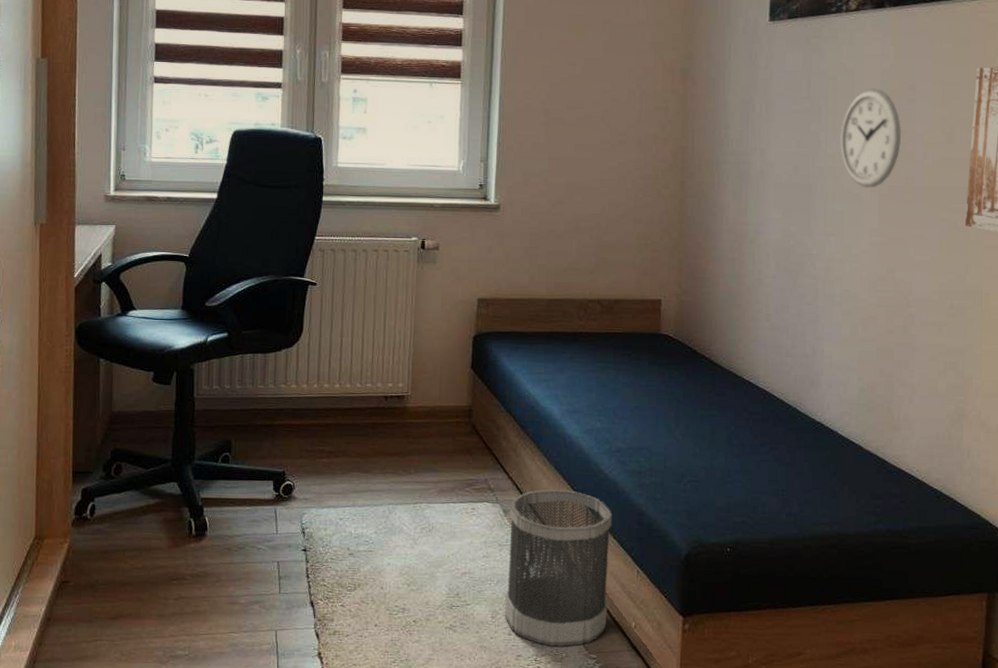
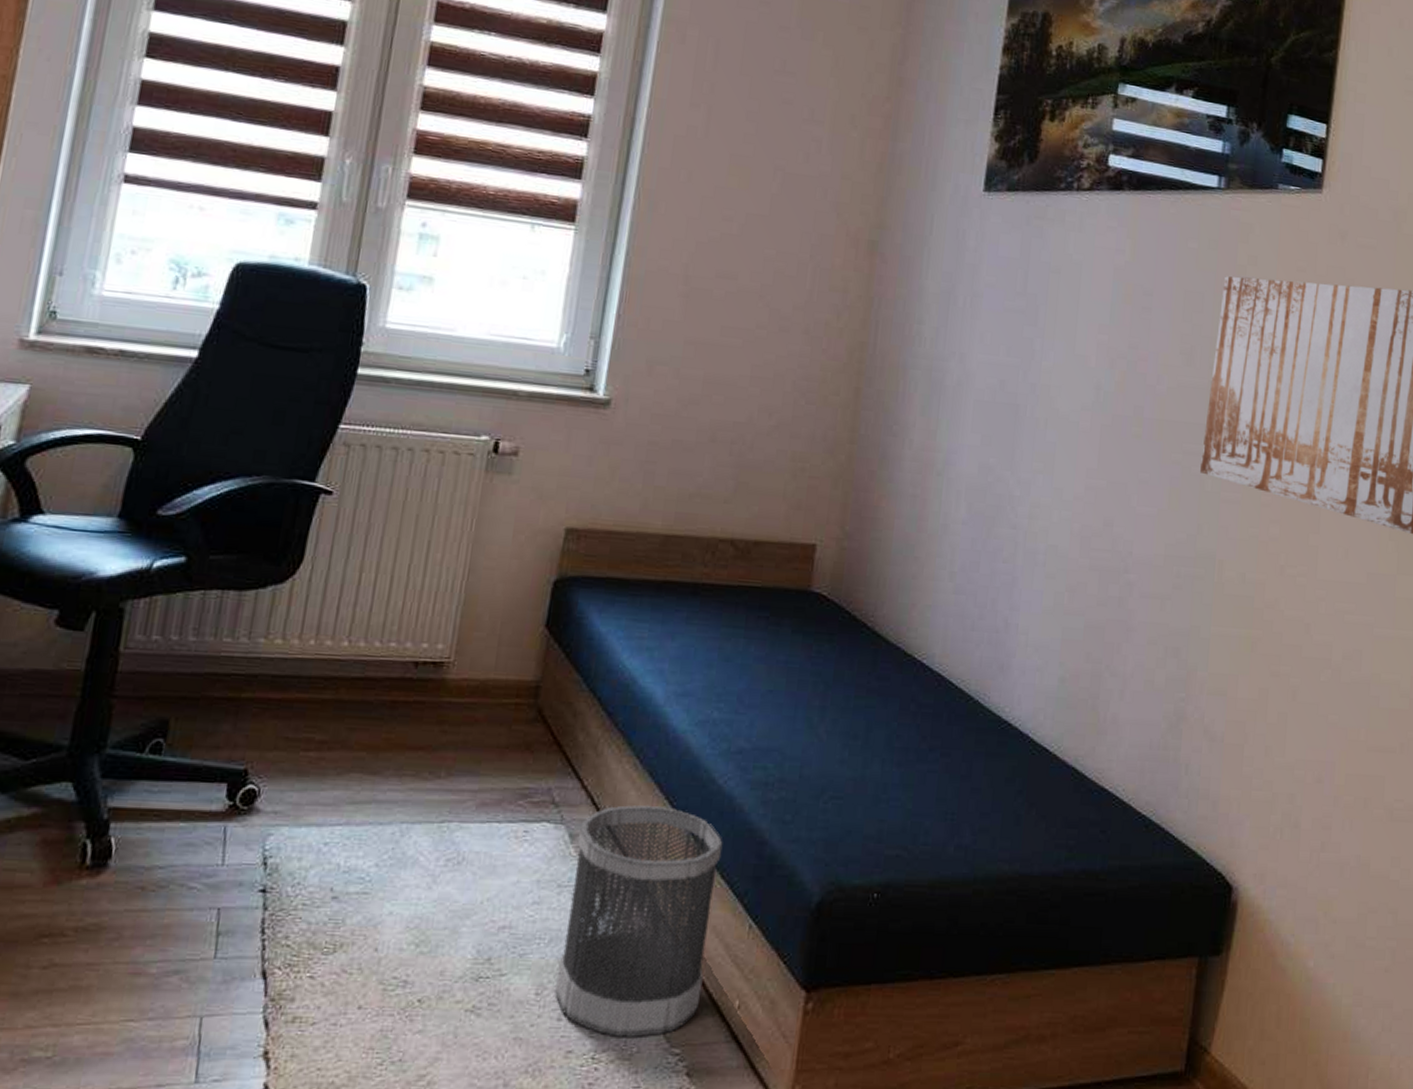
wall clock: present [840,88,902,188] -> none [1058,288,1133,416]

